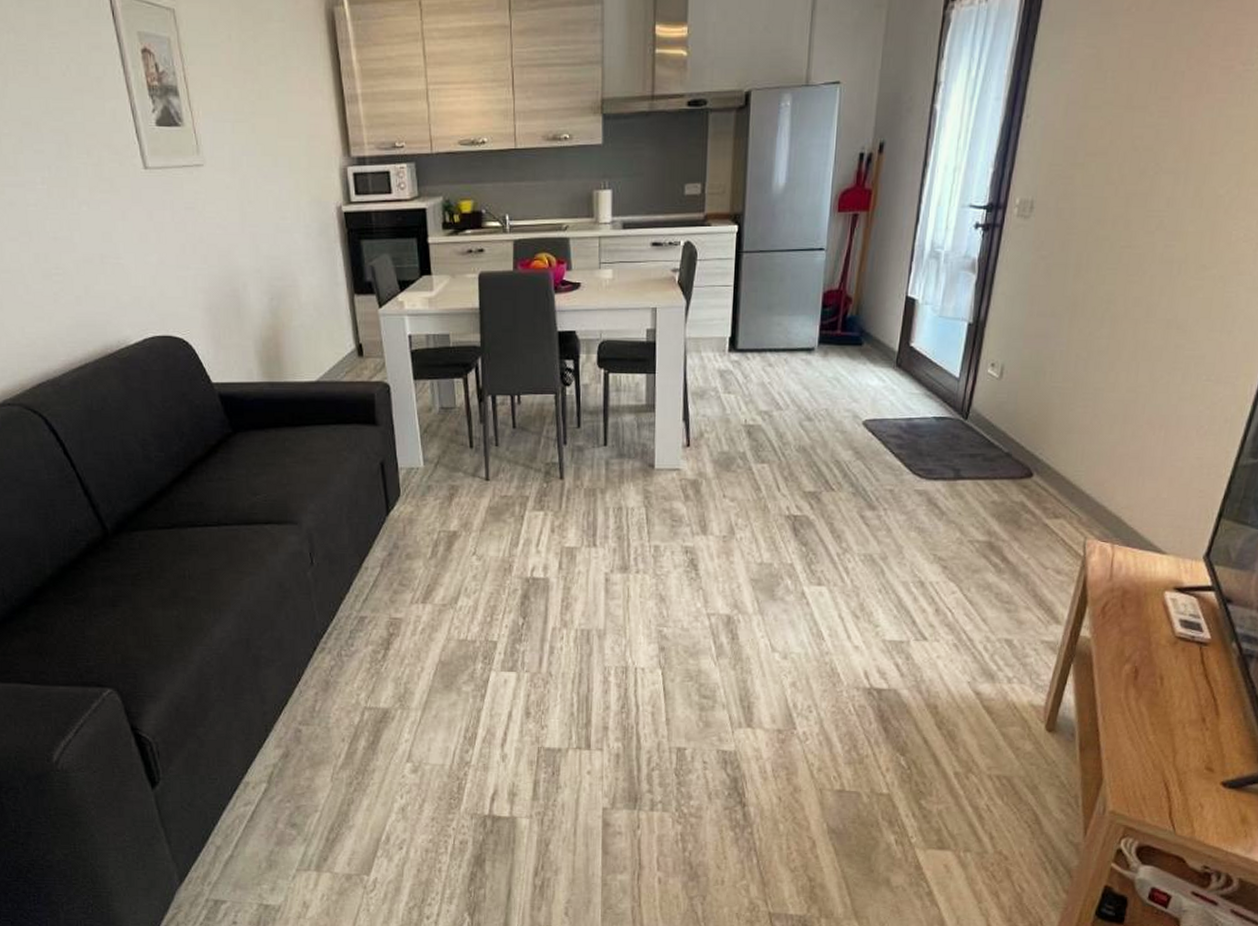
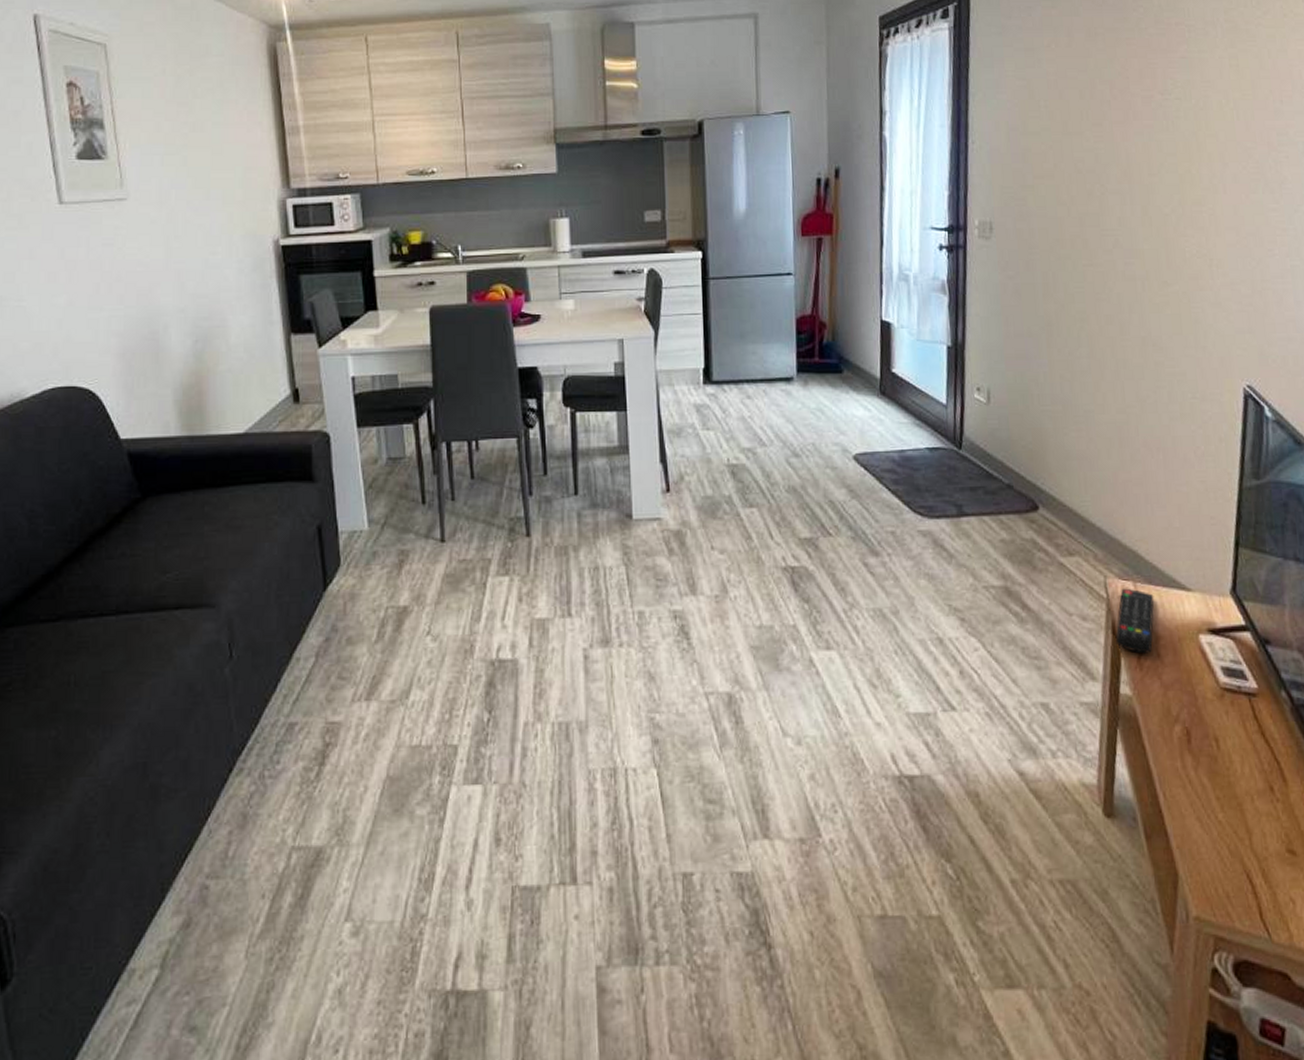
remote control: none [1084,548,1129,604] -> present [1115,588,1154,654]

